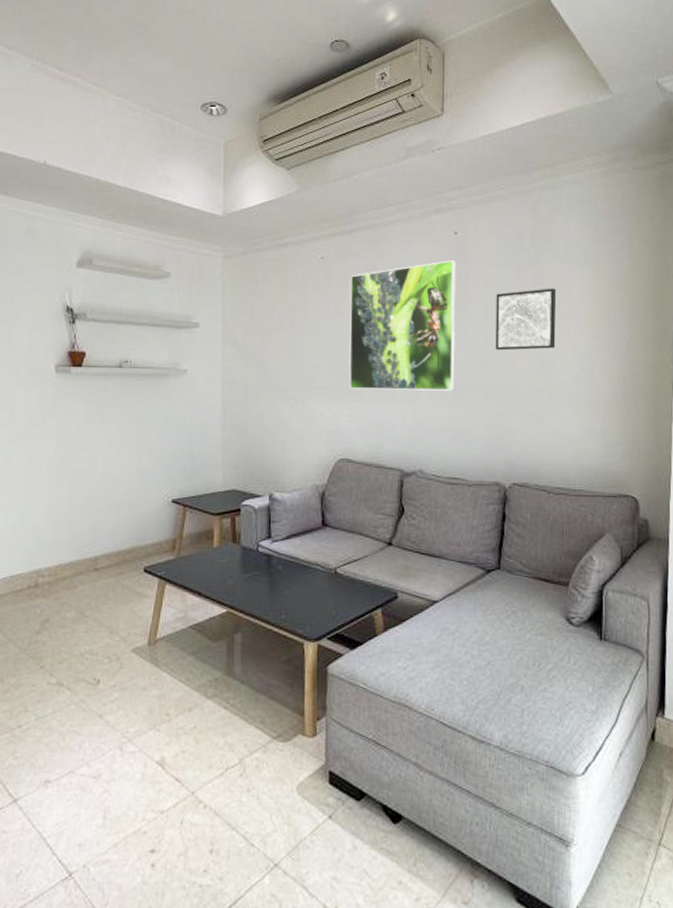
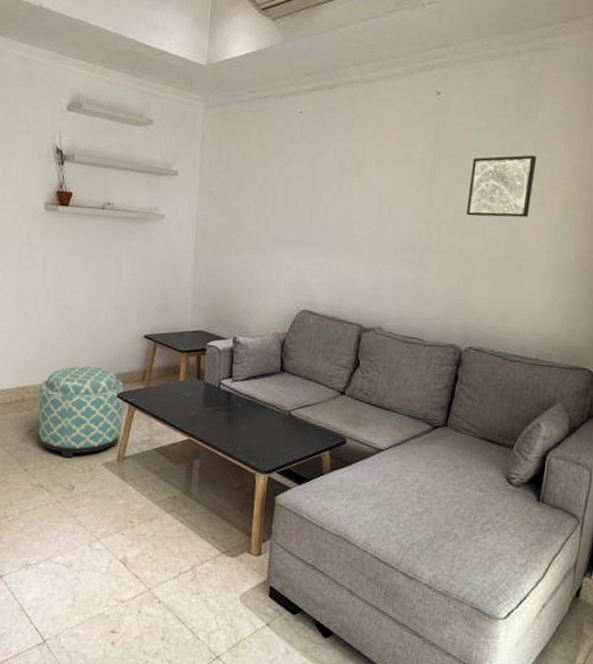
ottoman: none [55,539,153,648] -> present [38,366,124,458]
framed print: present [349,260,456,391] -> none [316,121,435,253]

